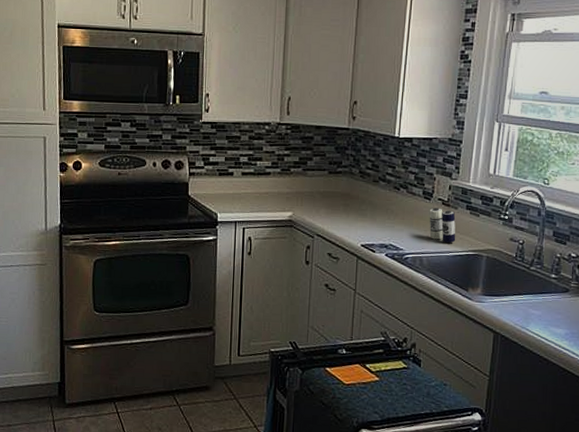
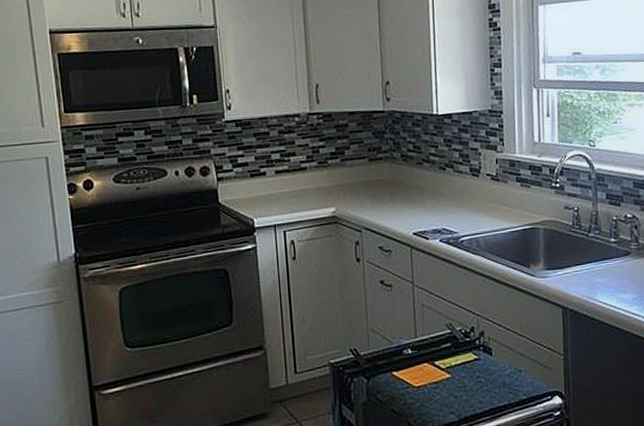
candle: present [429,207,472,246] -> none [479,184,527,220]

